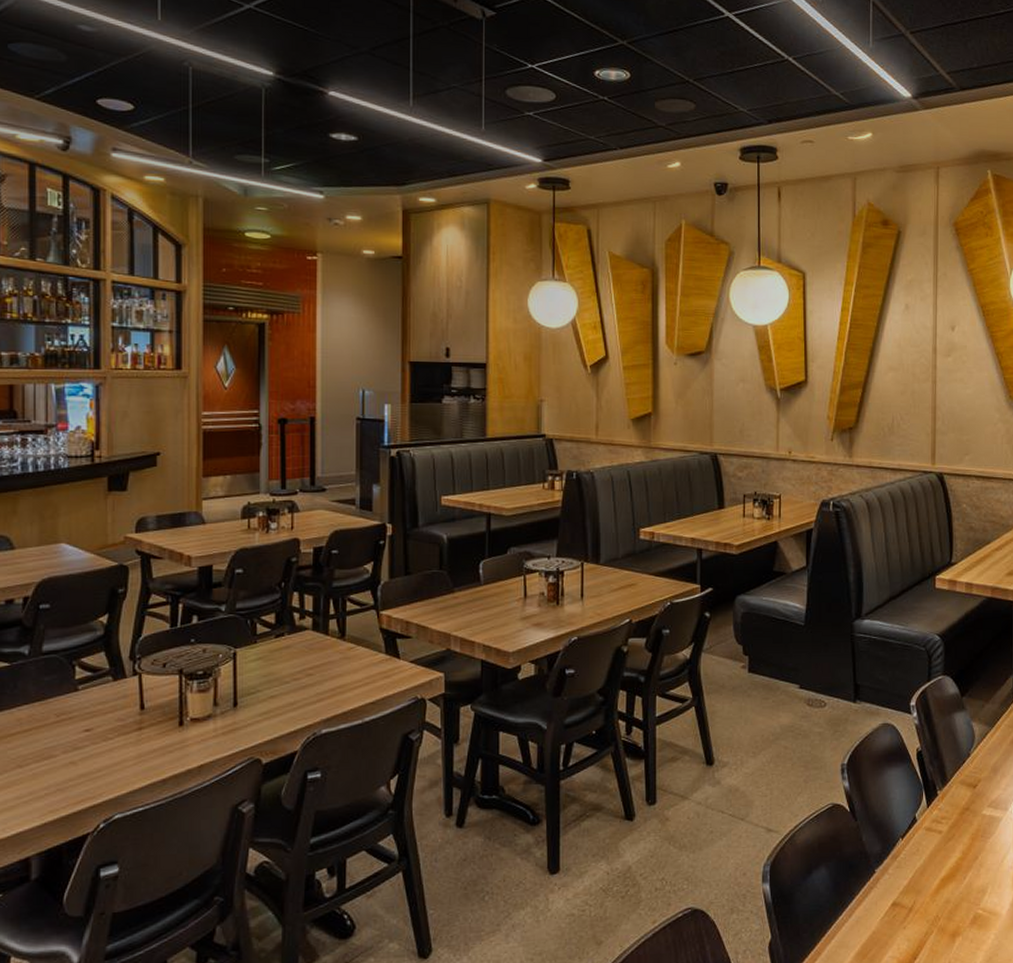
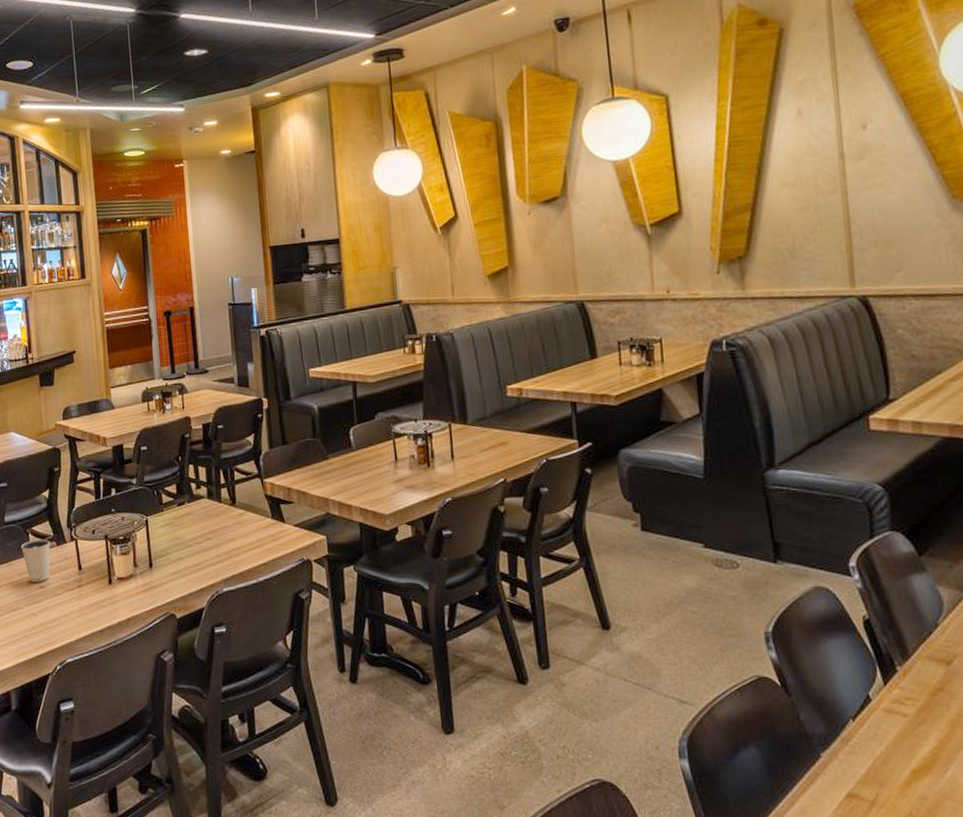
dixie cup: none [63,673,104,724] -> present [21,539,50,582]

